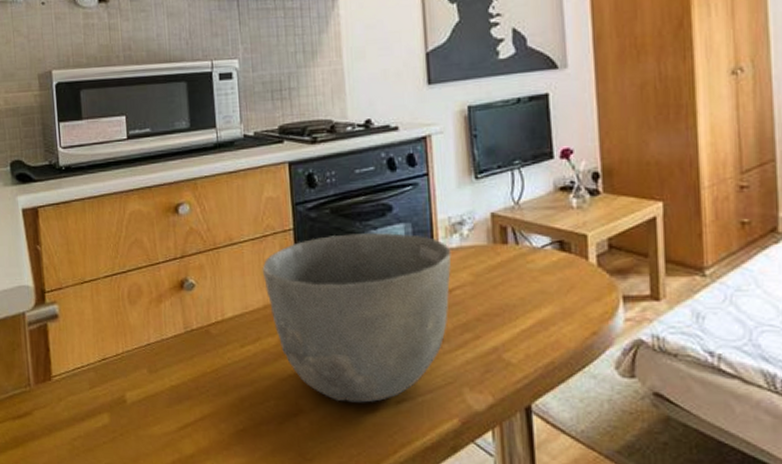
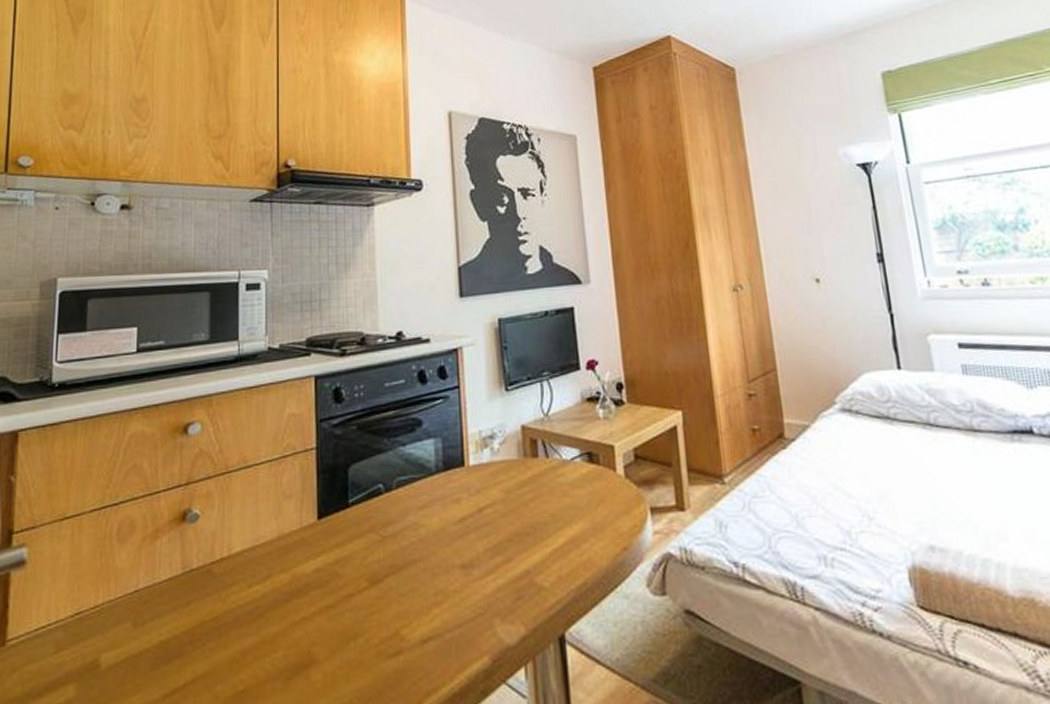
bowl: present [262,233,452,403] -> none [279,449,482,646]

